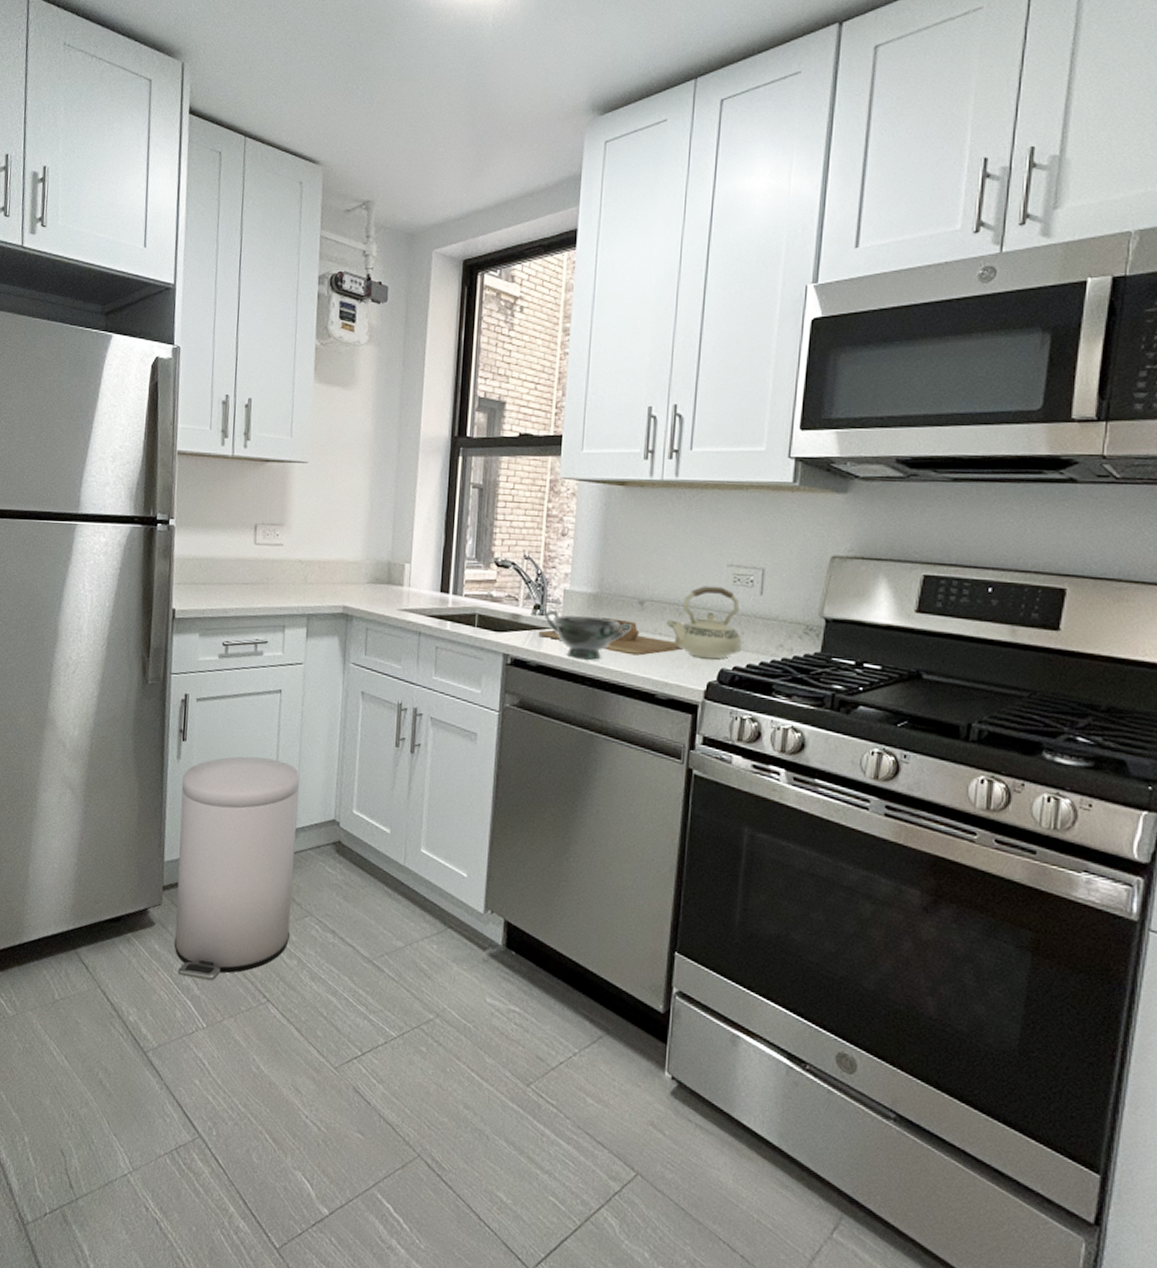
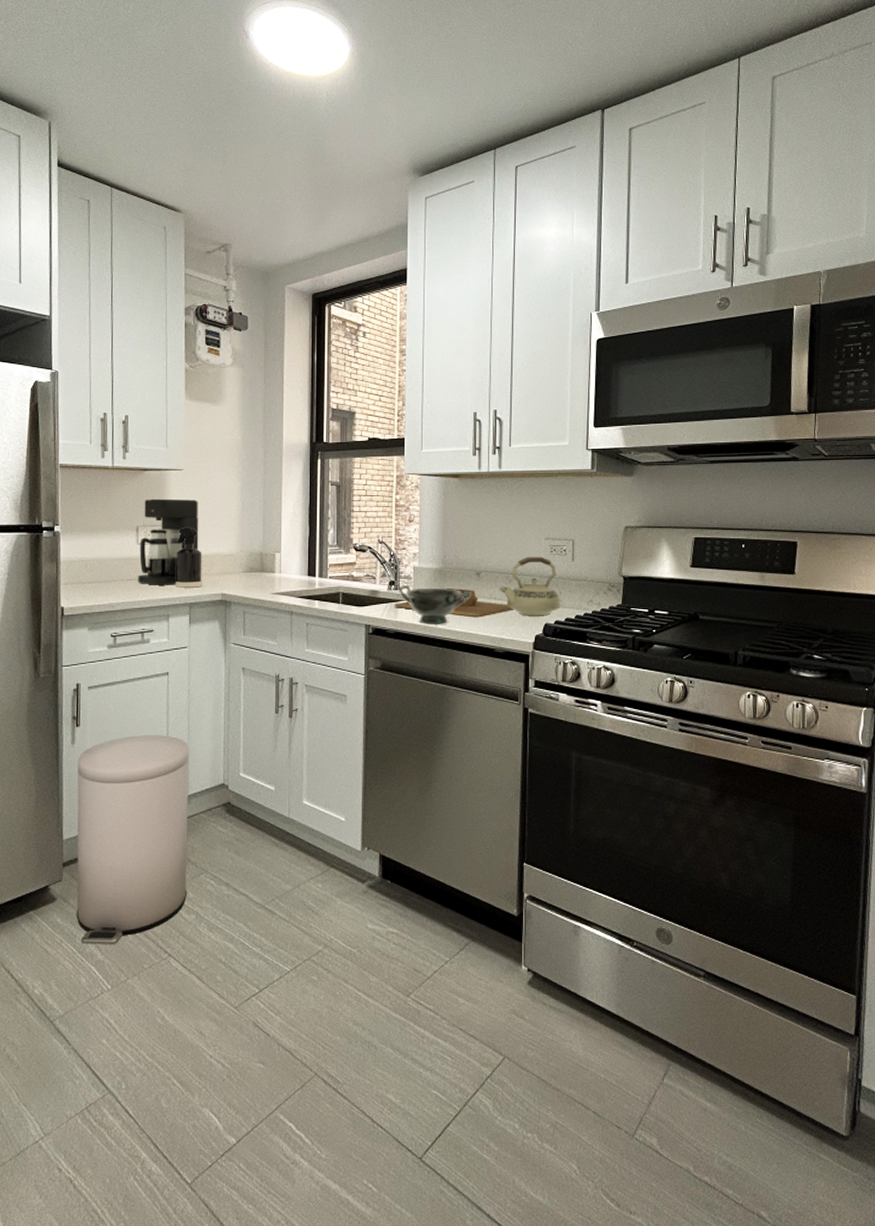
coffee maker: none [253,493,323,593] -> present [138,498,199,585]
spray bottle: none [293,528,324,597] -> present [175,528,202,588]

